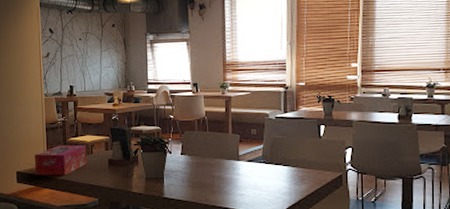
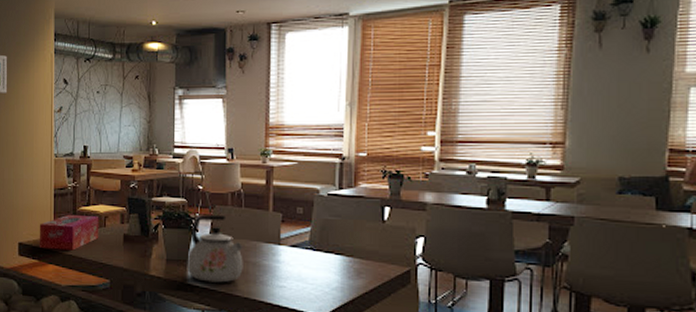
kettle: none [163,139,210,195] -> present [187,215,243,283]

